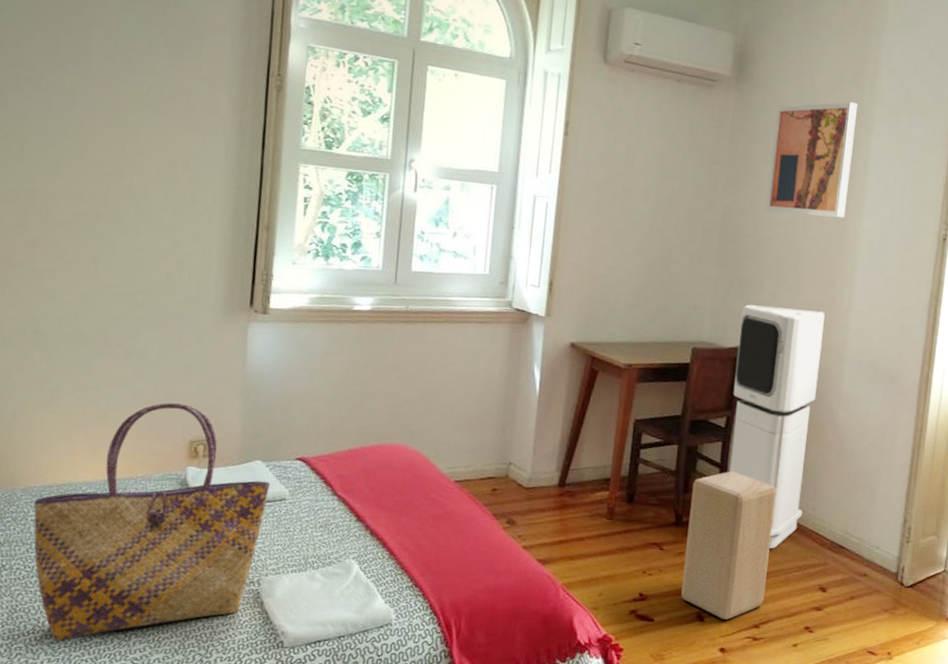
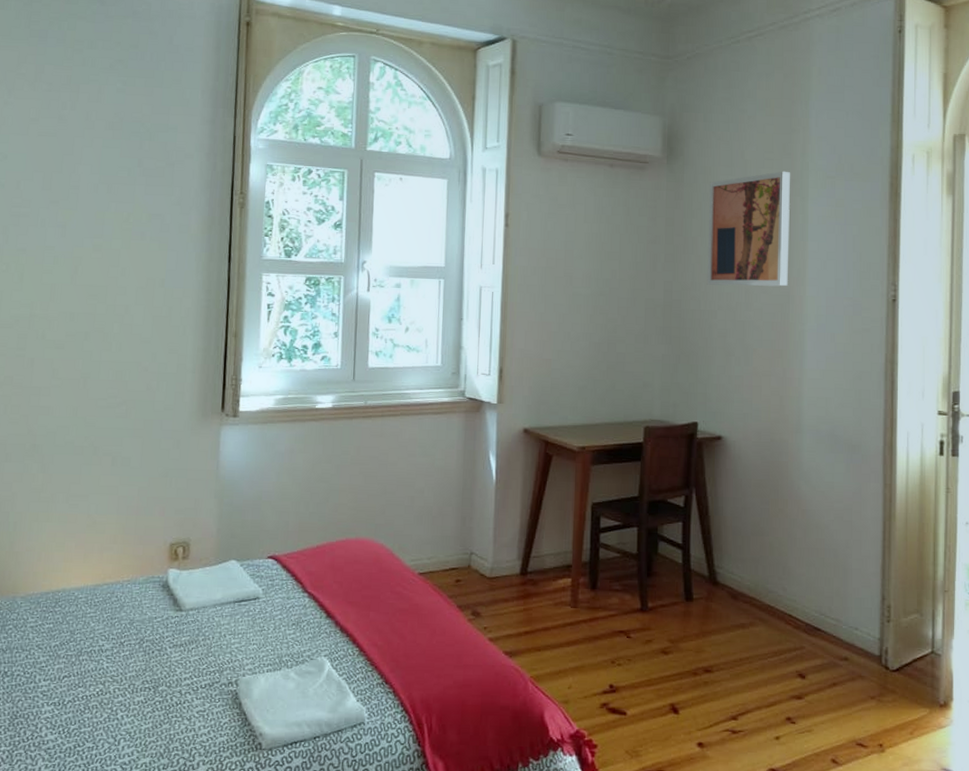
tote bag: present [33,403,270,642] -> none [32,507,244,747]
wooden block: present [681,471,777,620] -> none [653,552,743,711]
air purifier: present [729,304,825,549] -> none [689,380,777,634]

